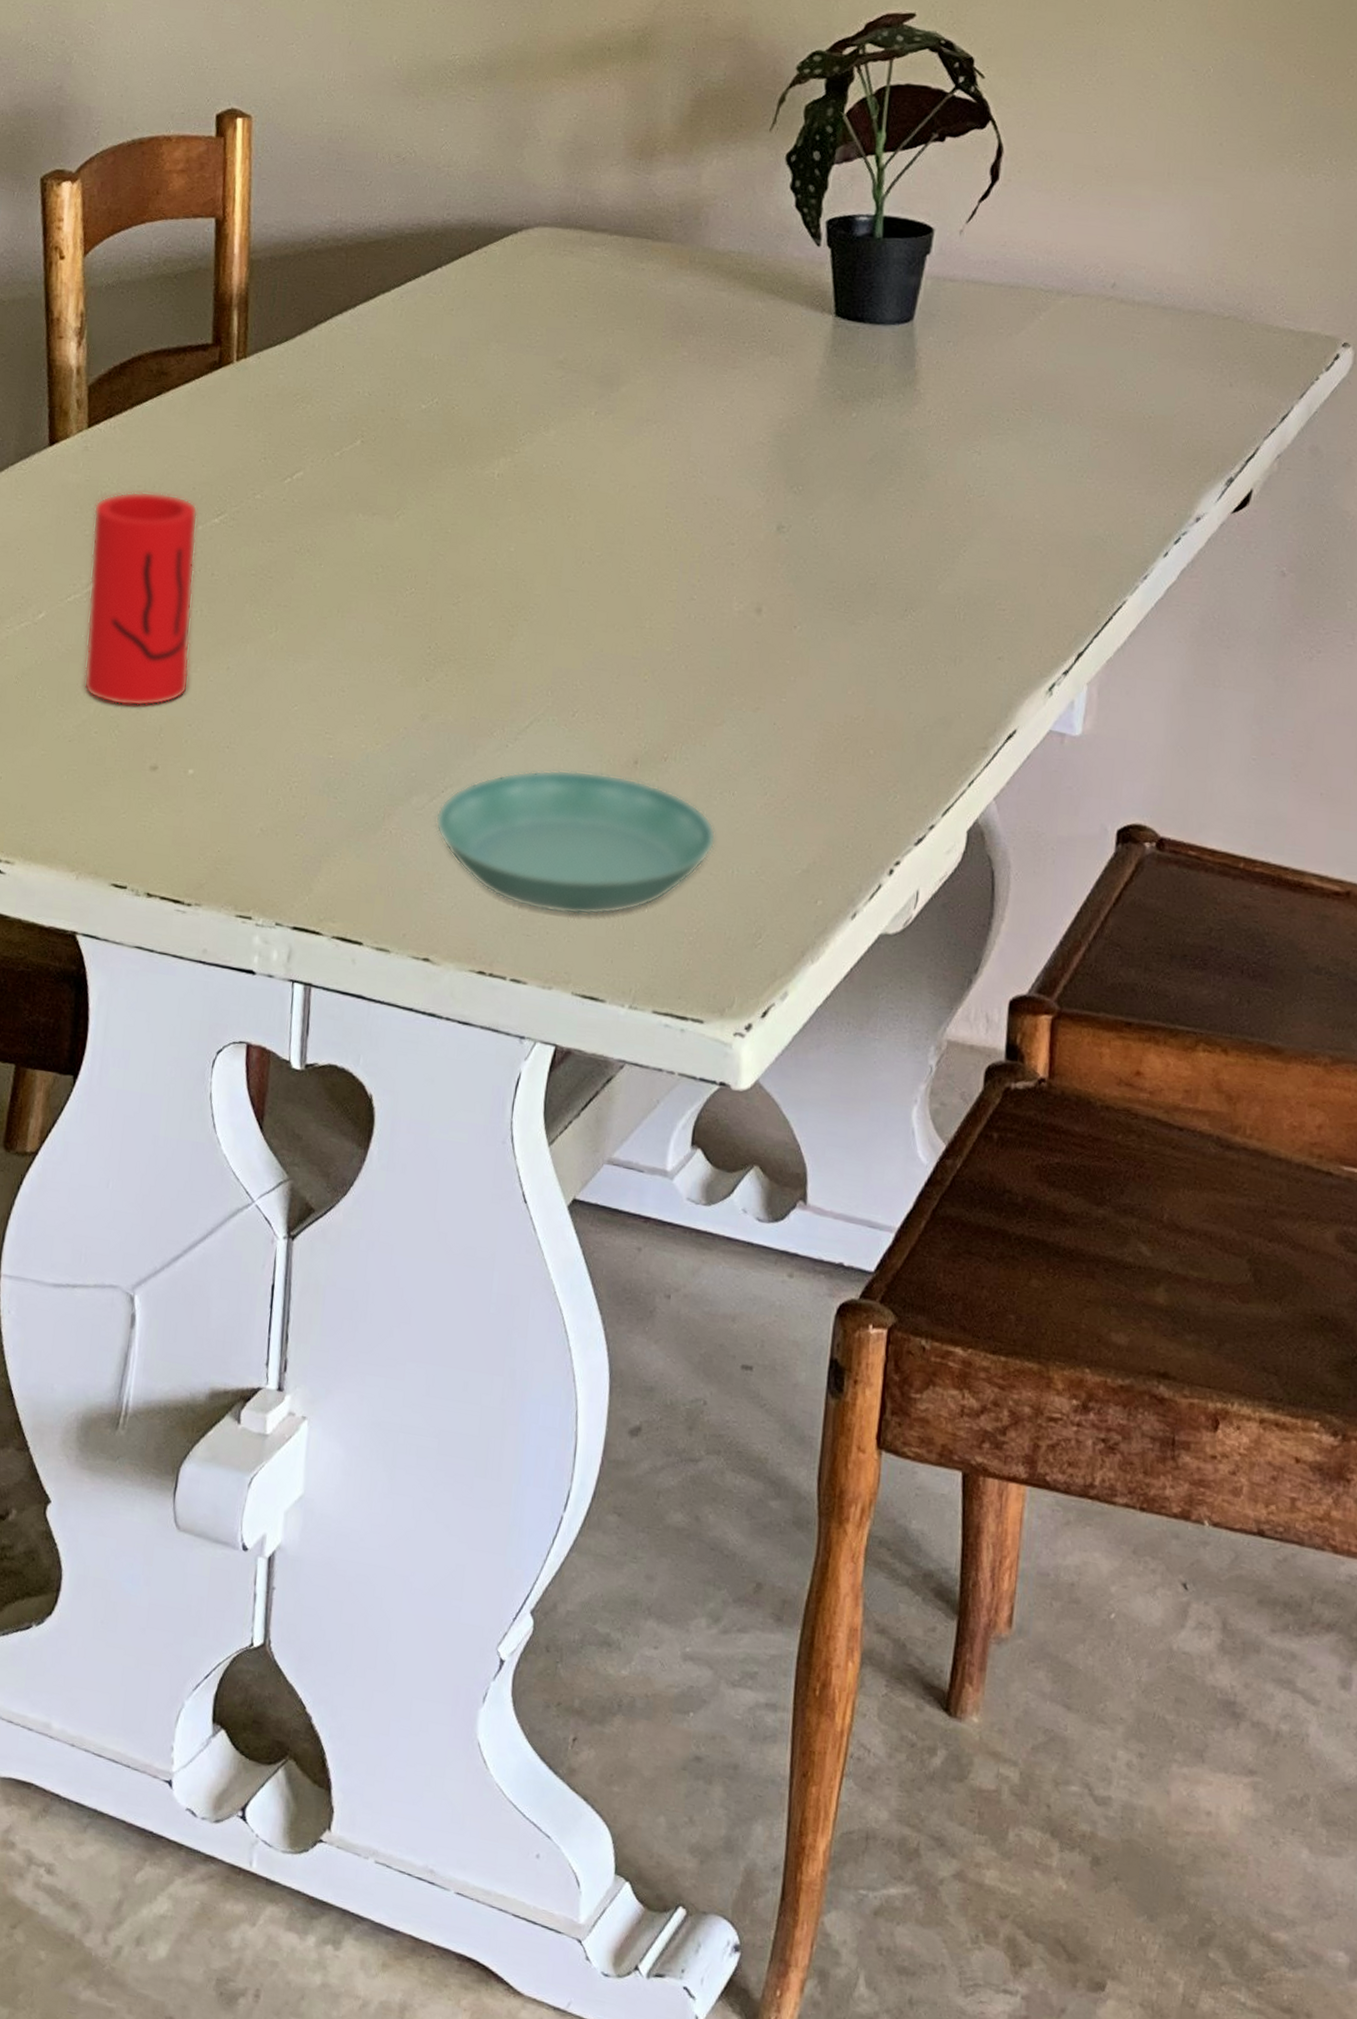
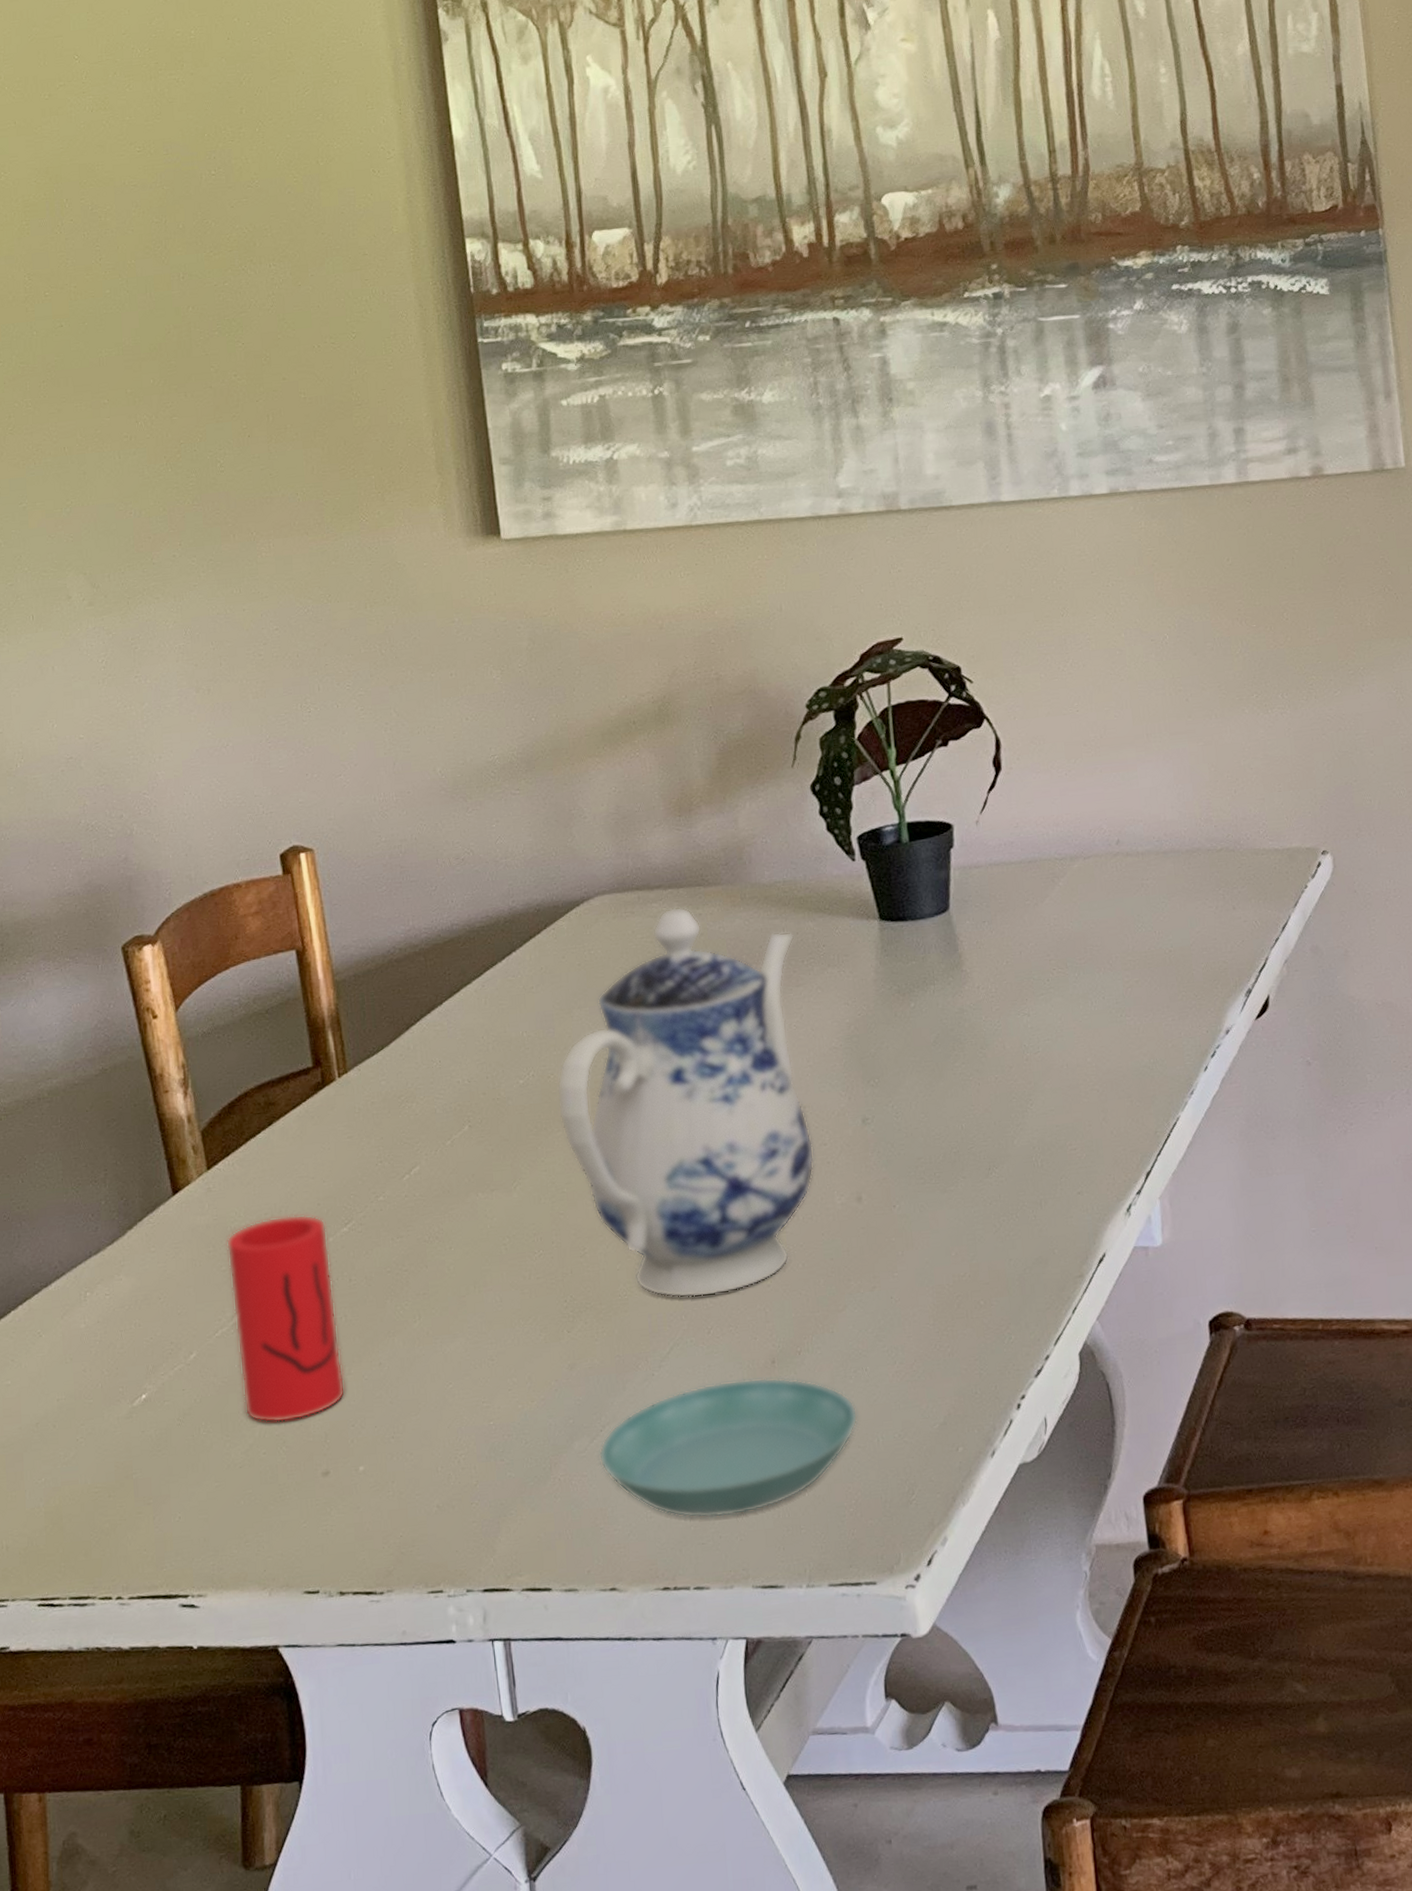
teapot: none [456,255,740,679] -> present [557,907,815,1298]

